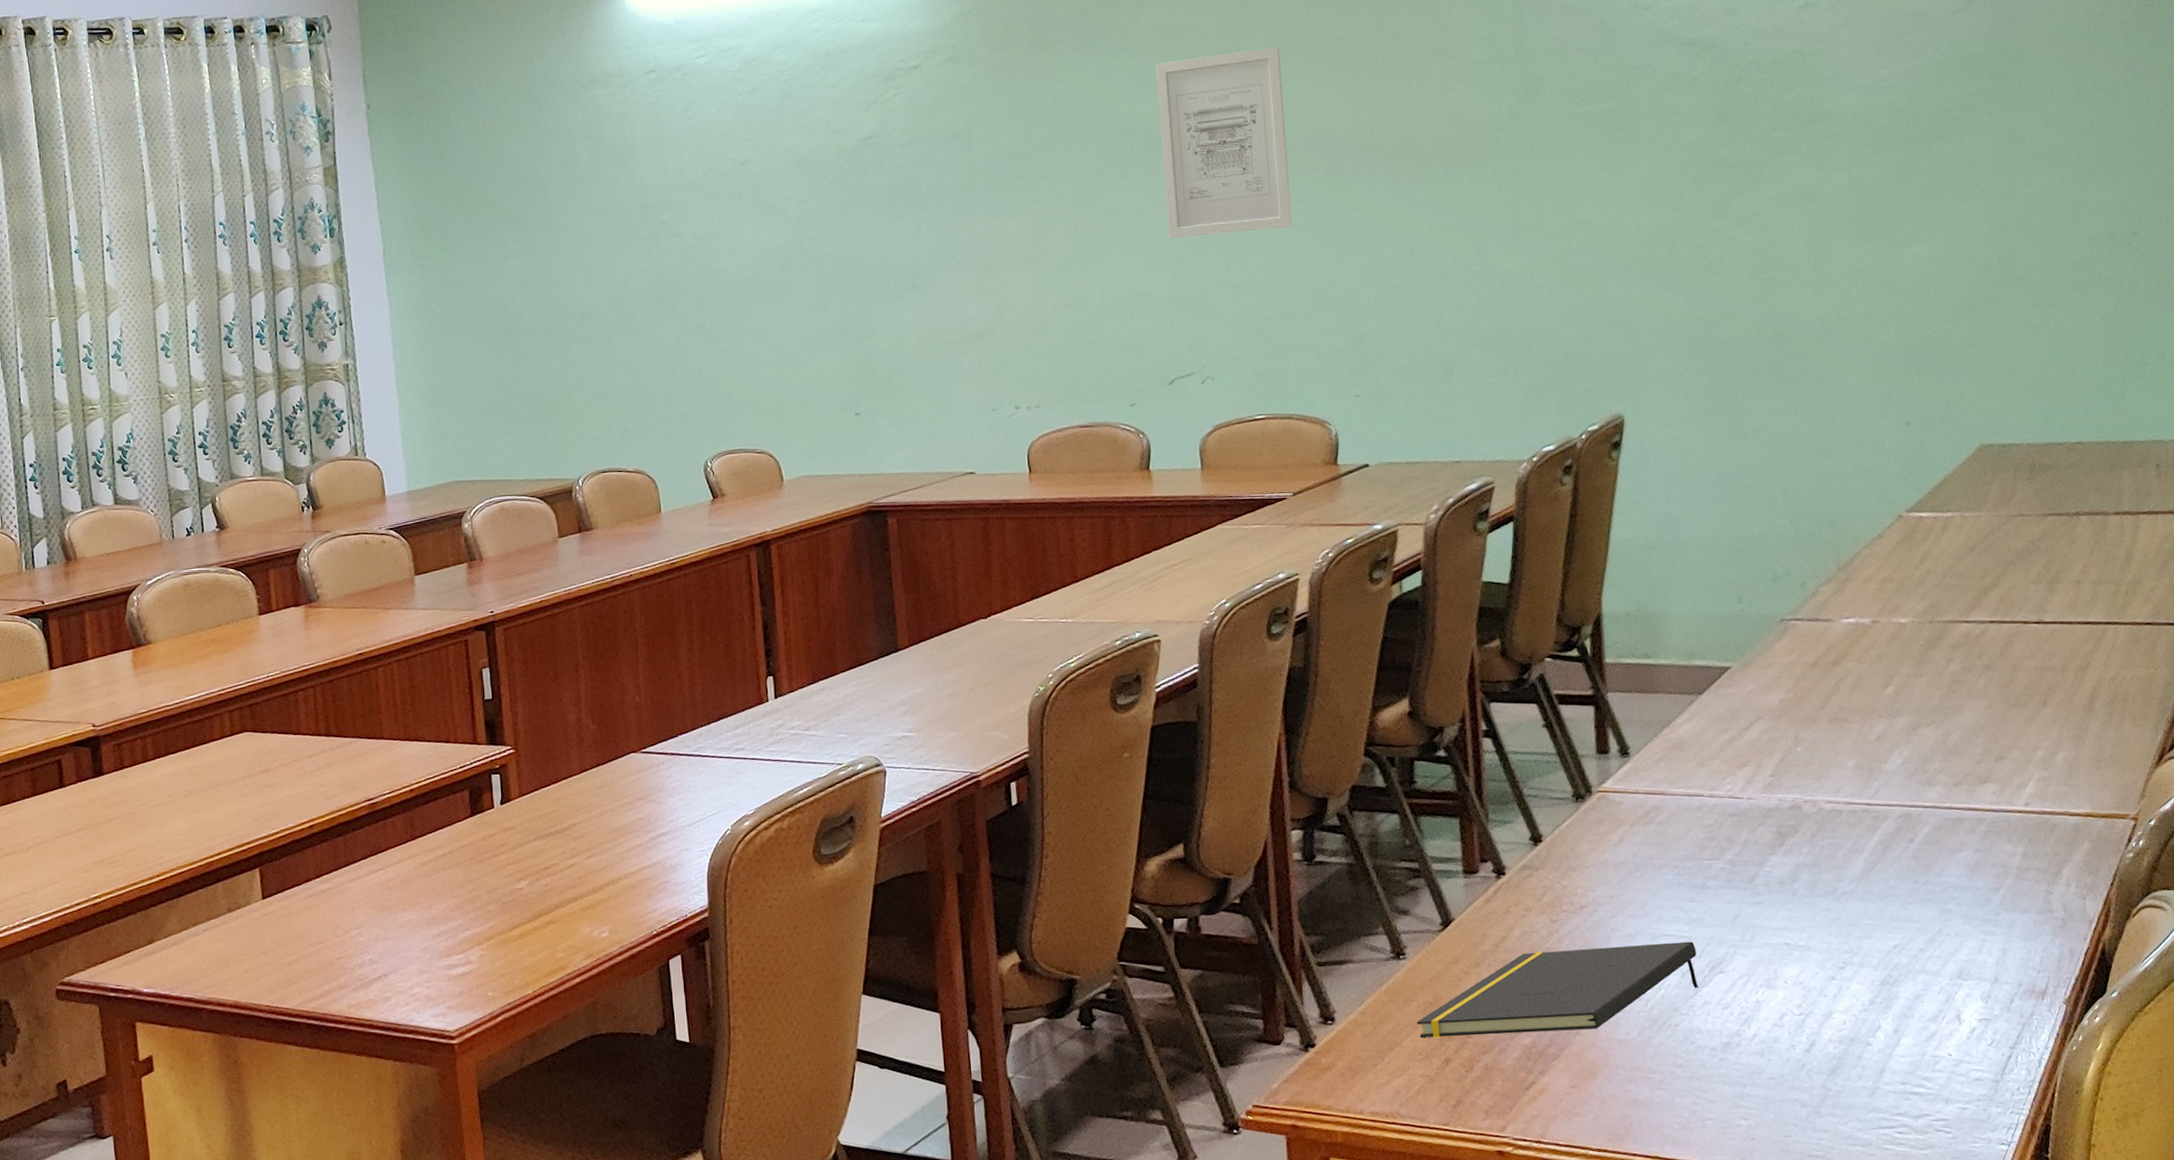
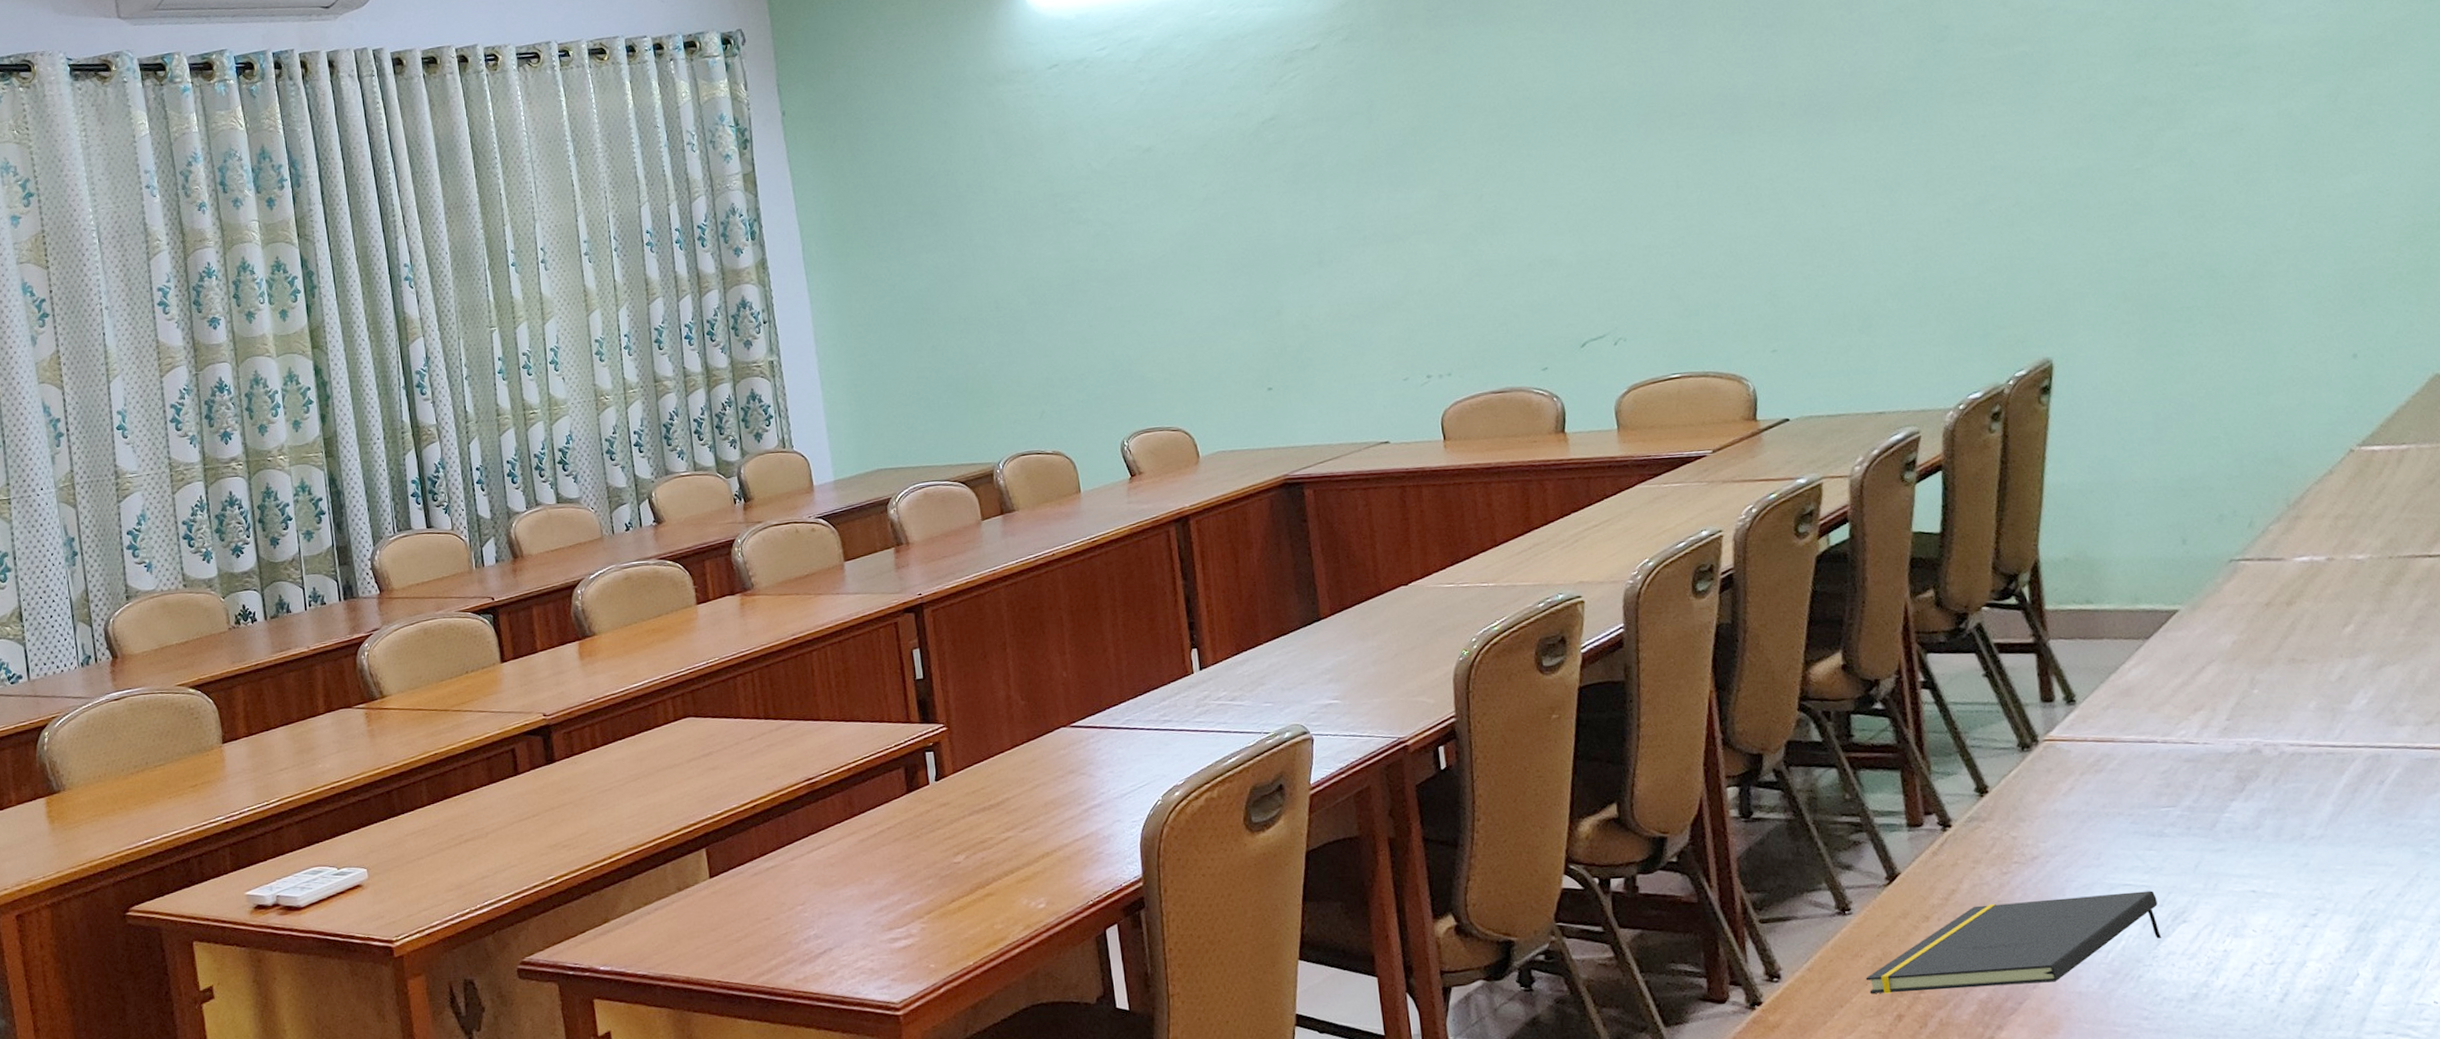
wall art: present [1155,46,1293,239] -> none [1553,8,1700,204]

